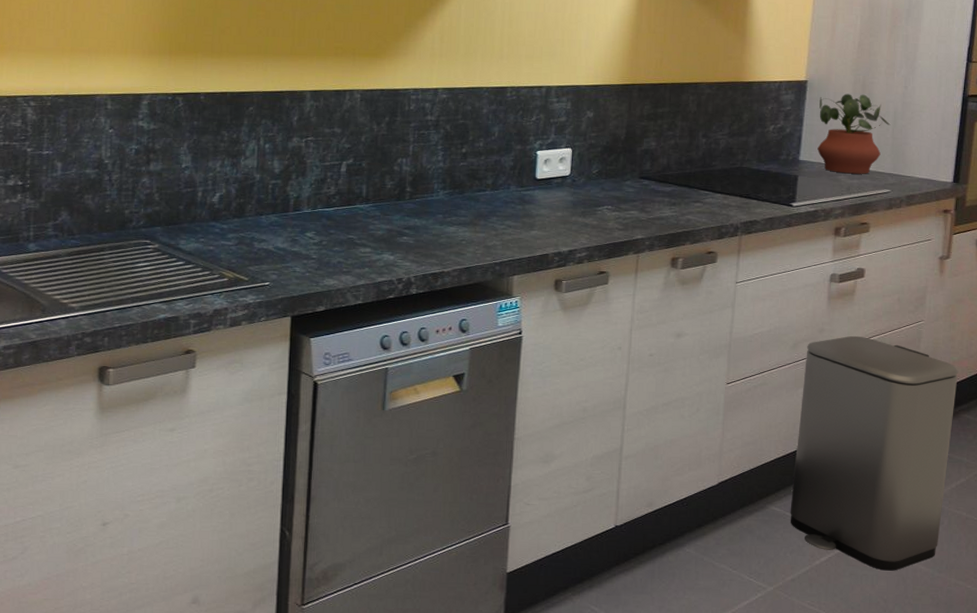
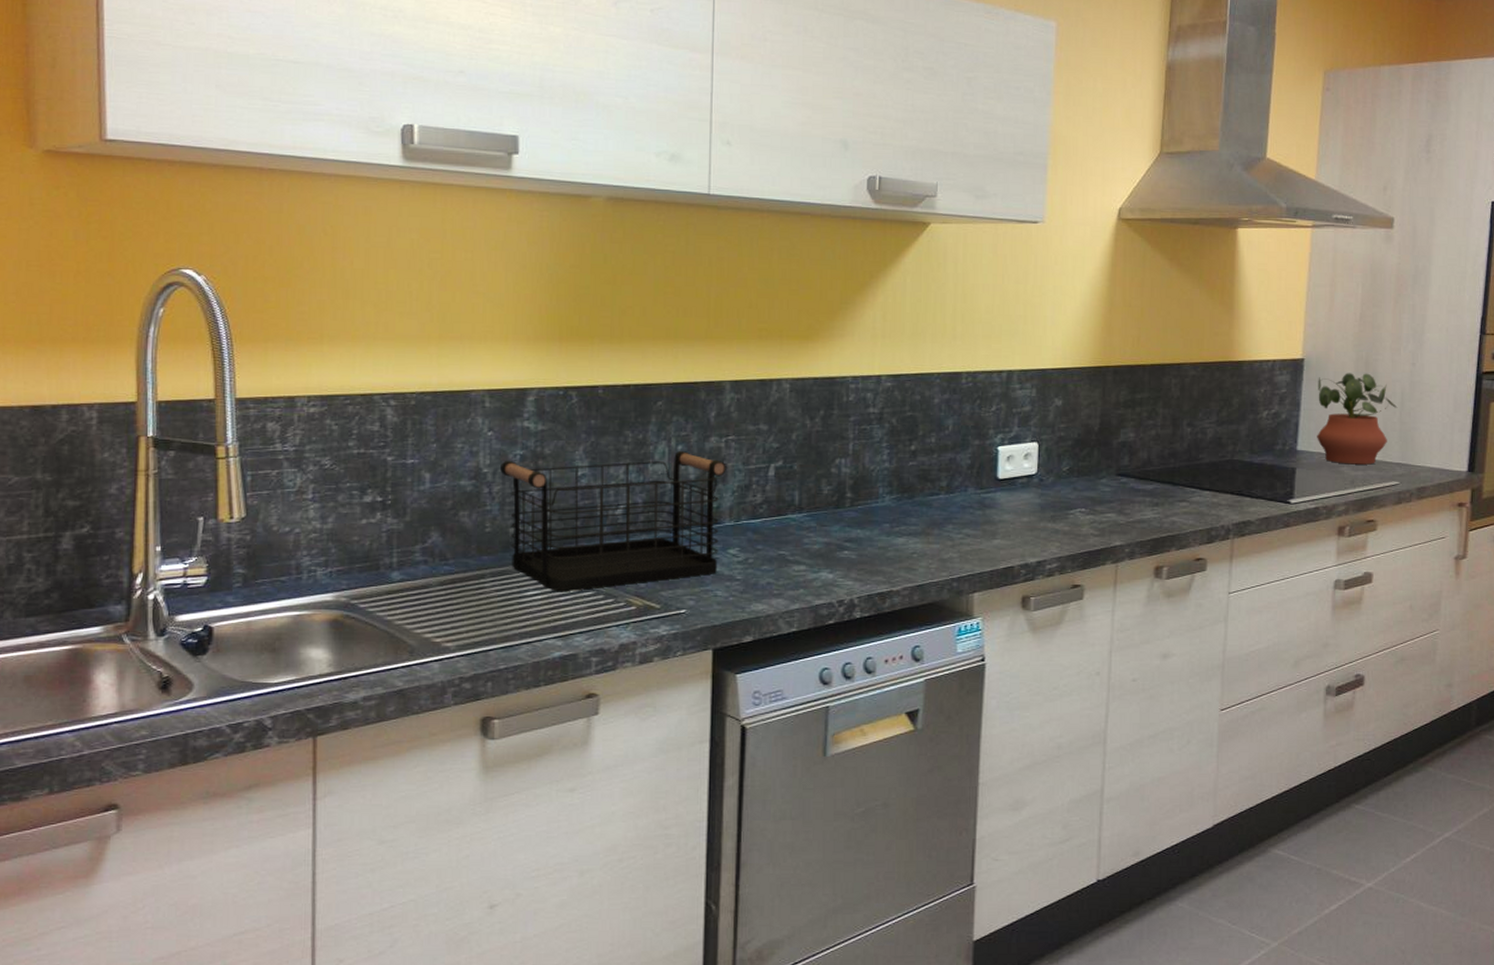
dish rack: none [119,148,306,264] -> present [500,450,726,591]
pedal bin: present [790,335,959,571] -> none [1295,649,1479,917]

